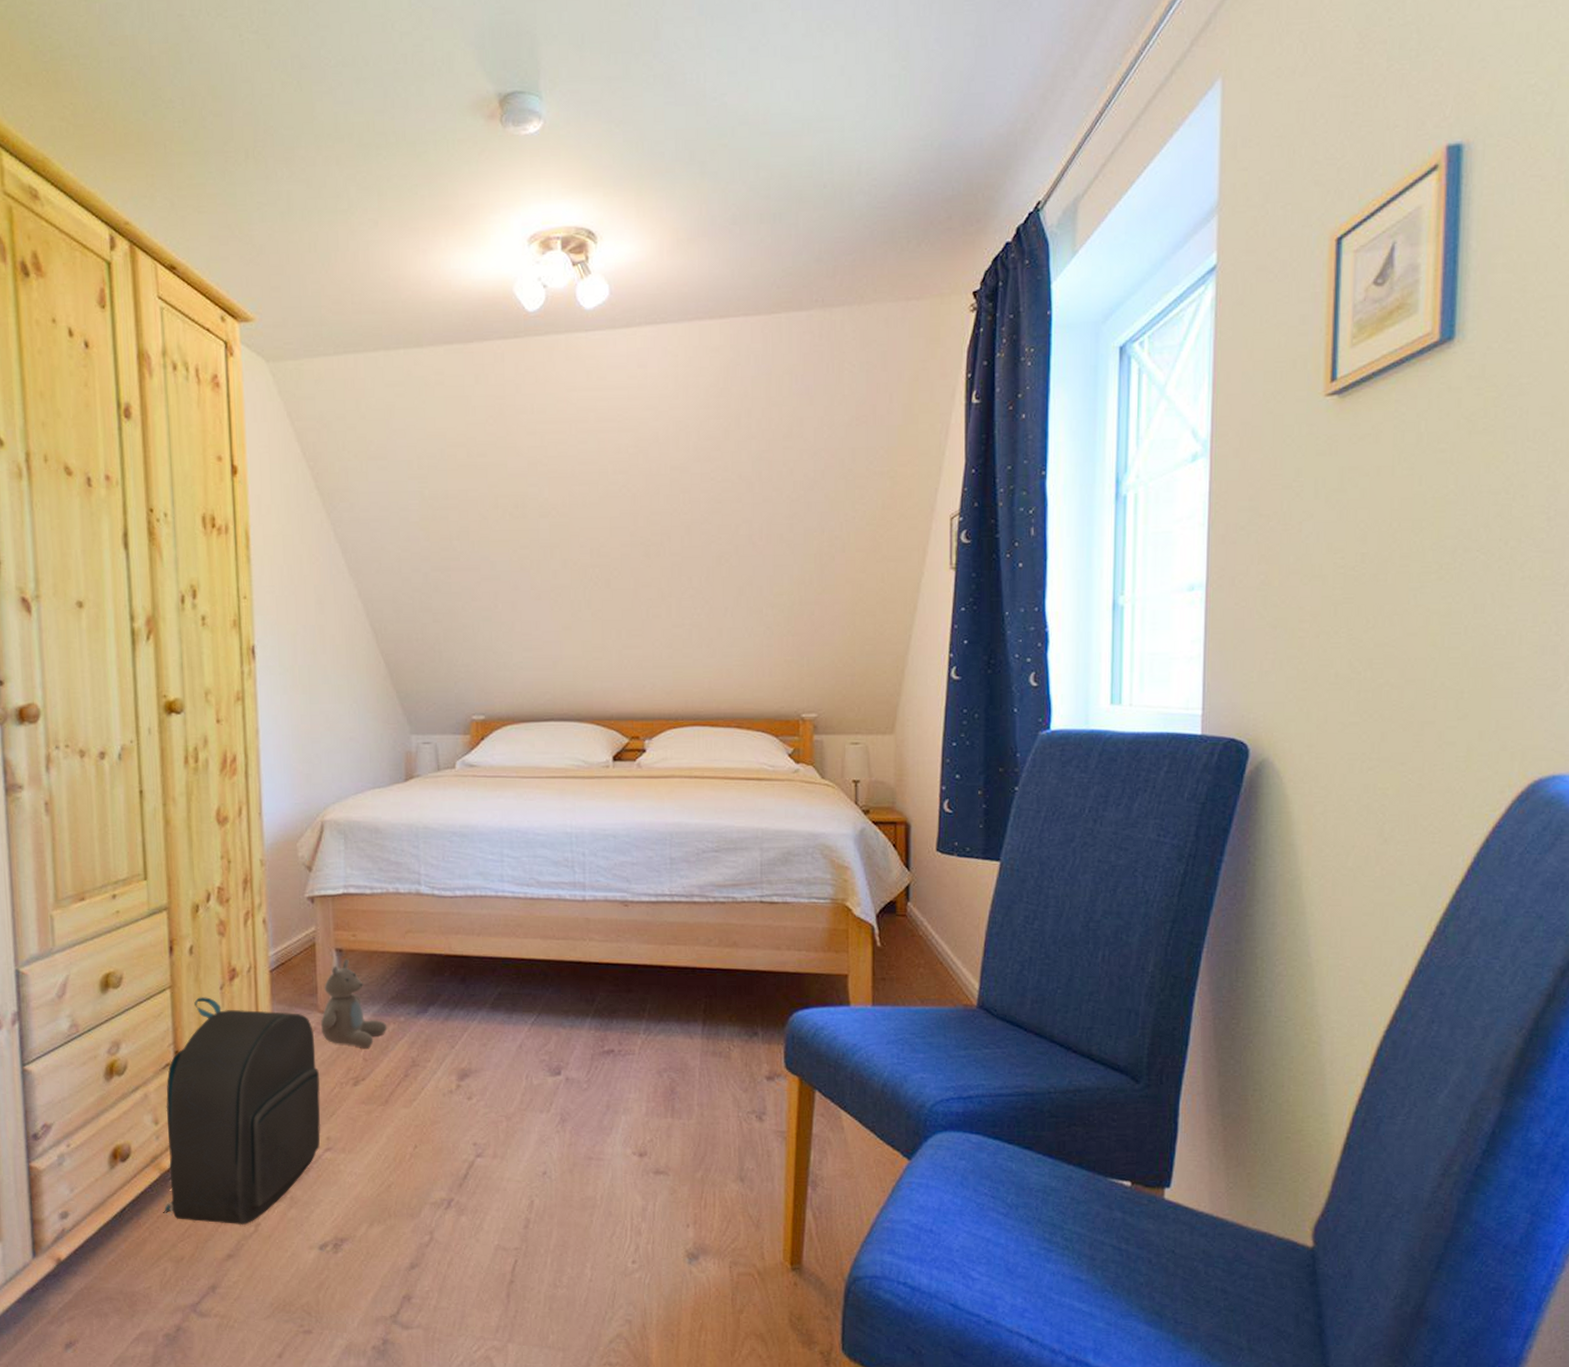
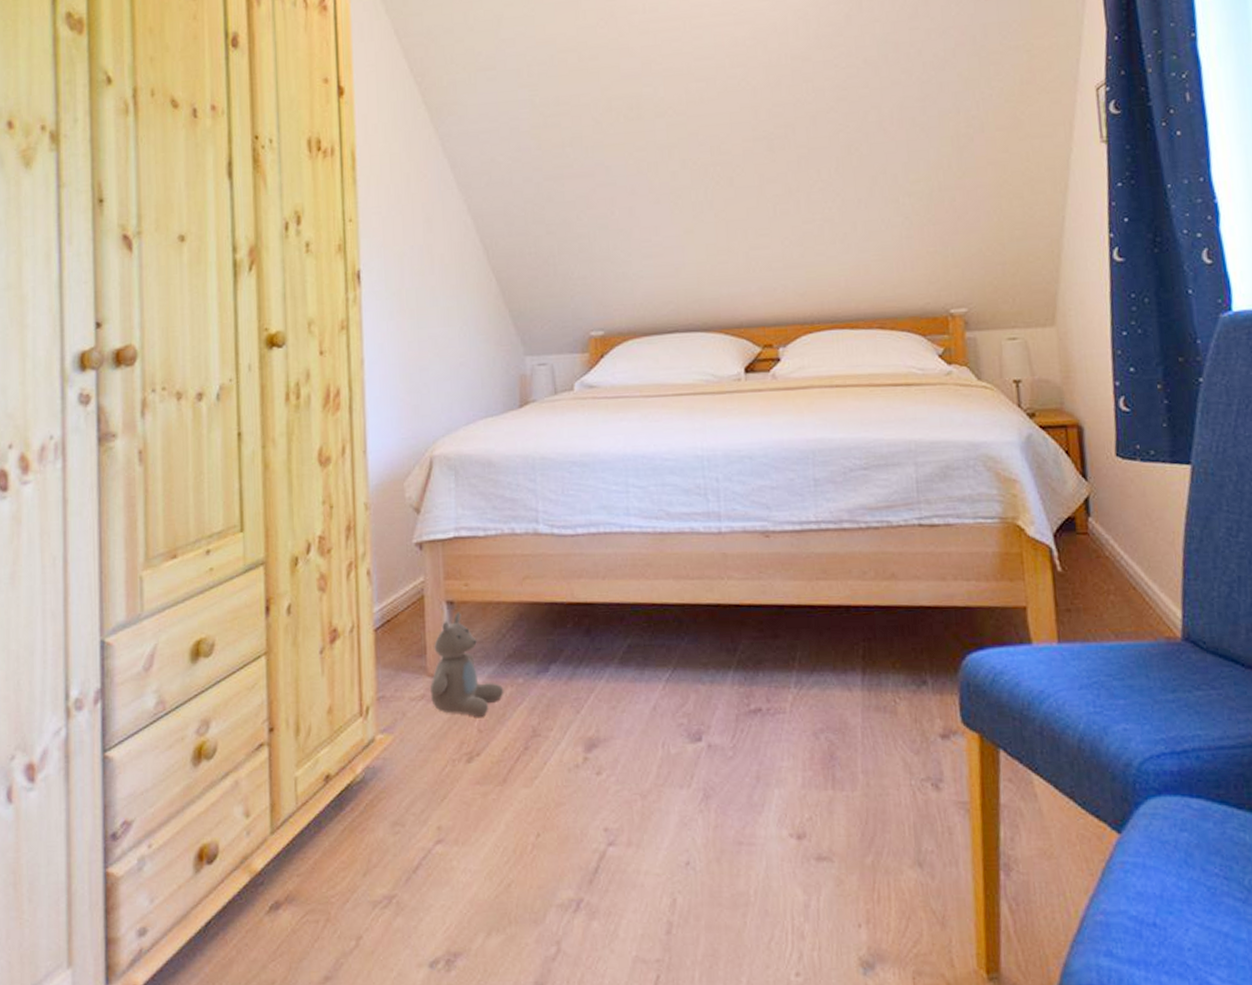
backpack: present [164,997,321,1226] -> none [254,663,431,940]

